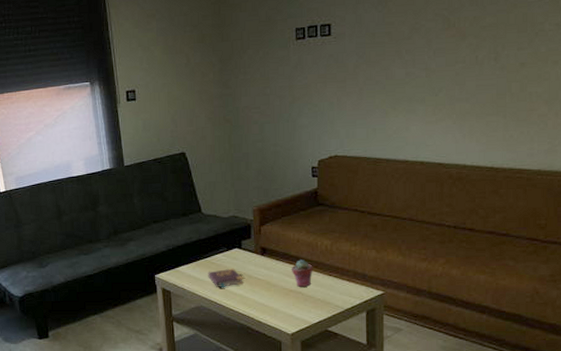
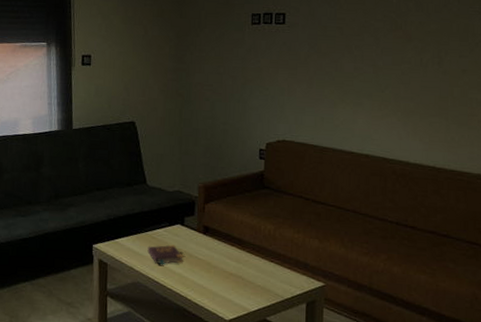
potted succulent: present [292,260,313,287] -> none [233,242,255,272]

